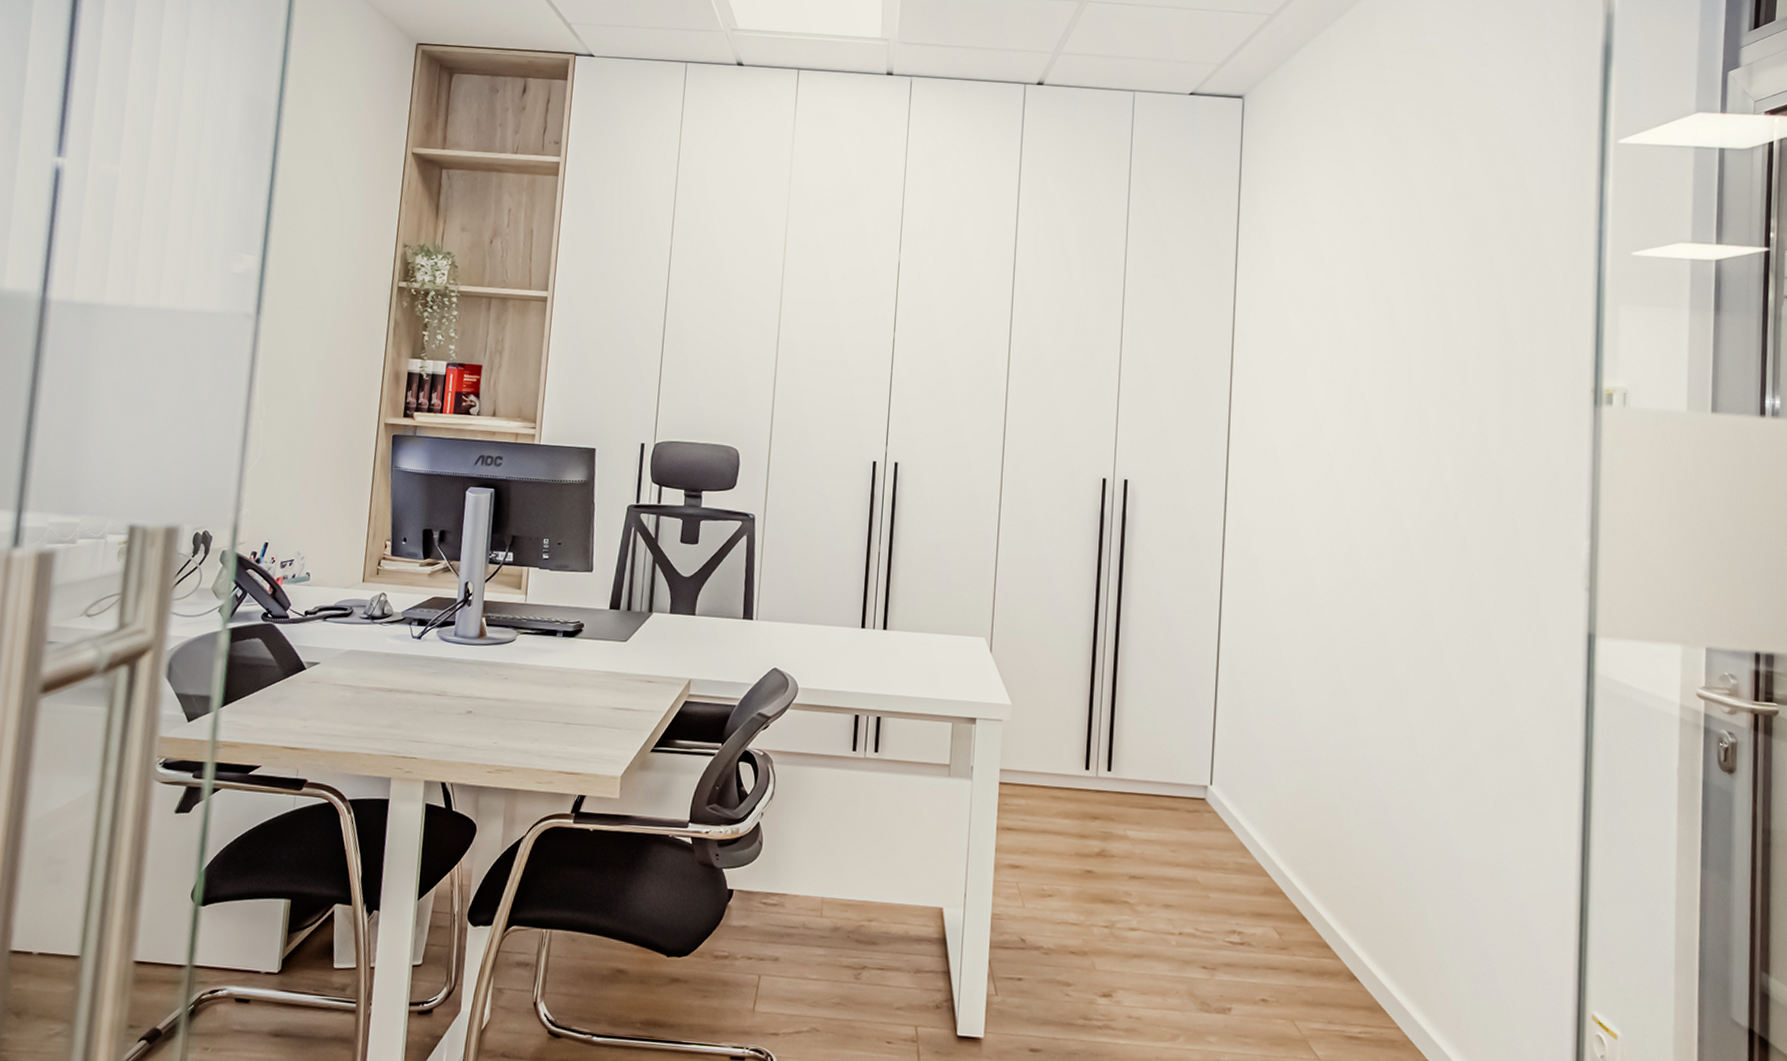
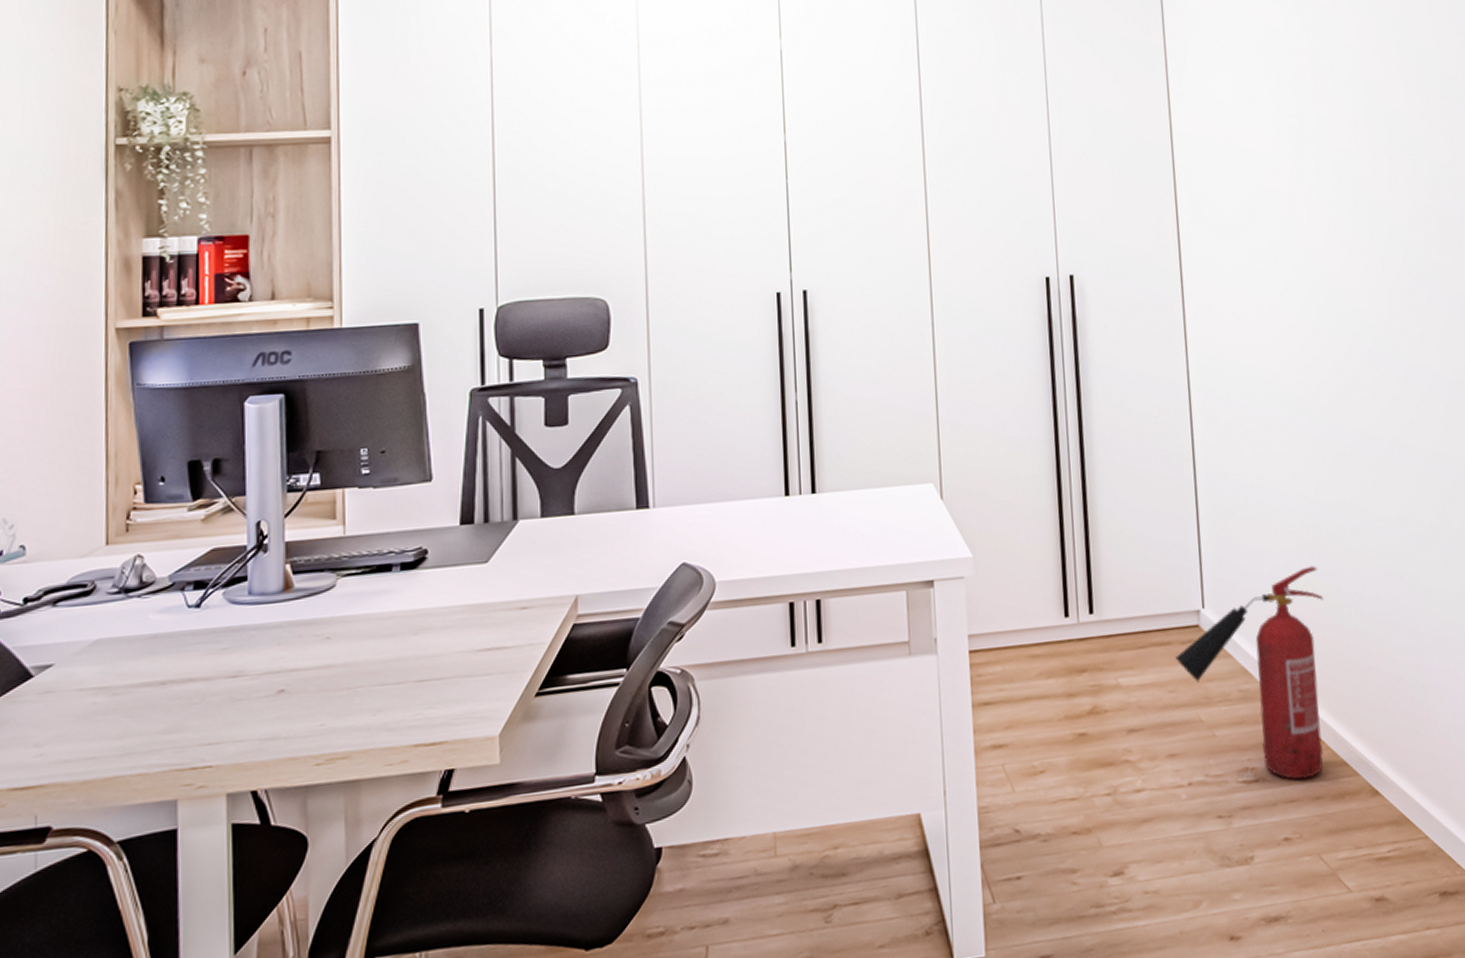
fire extinguisher: none [1179,766,1326,952] -> present [1174,566,1324,780]

